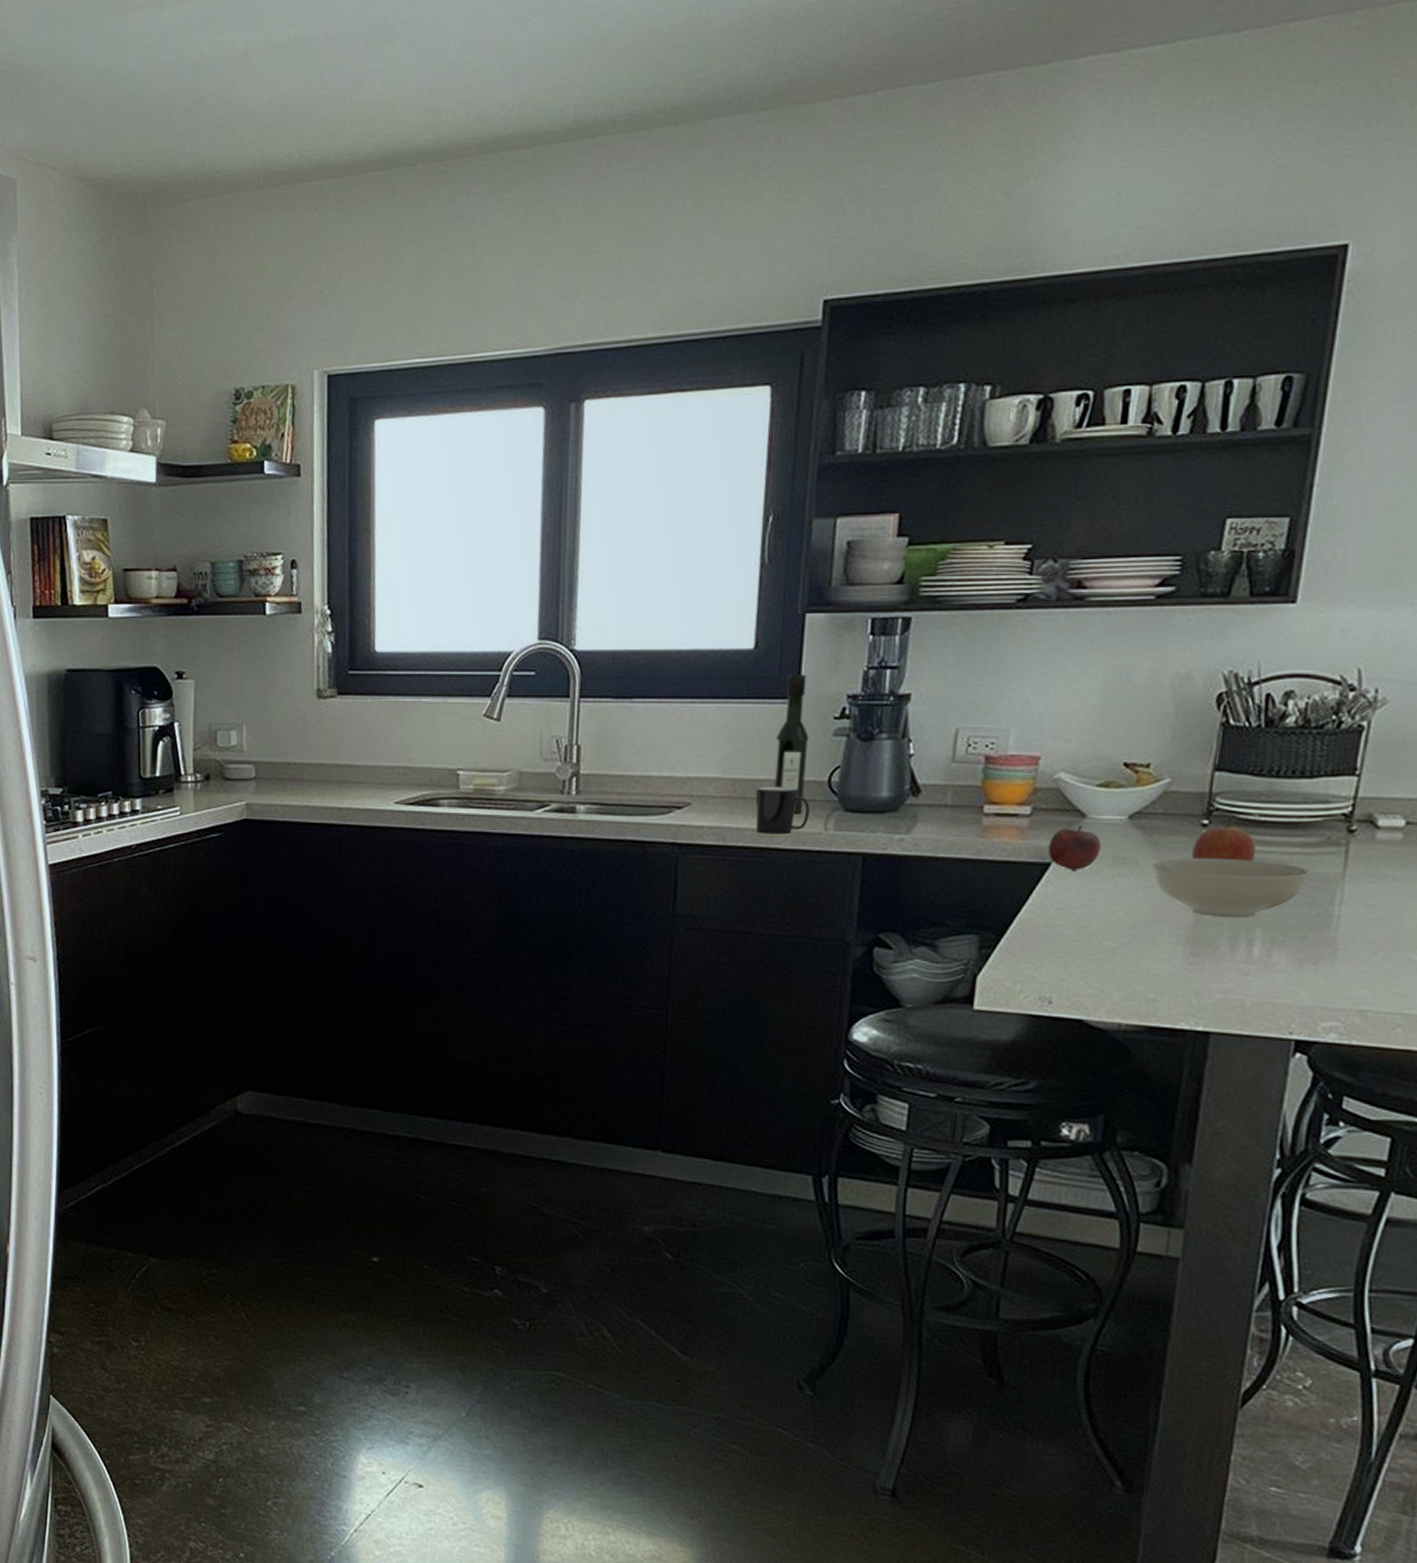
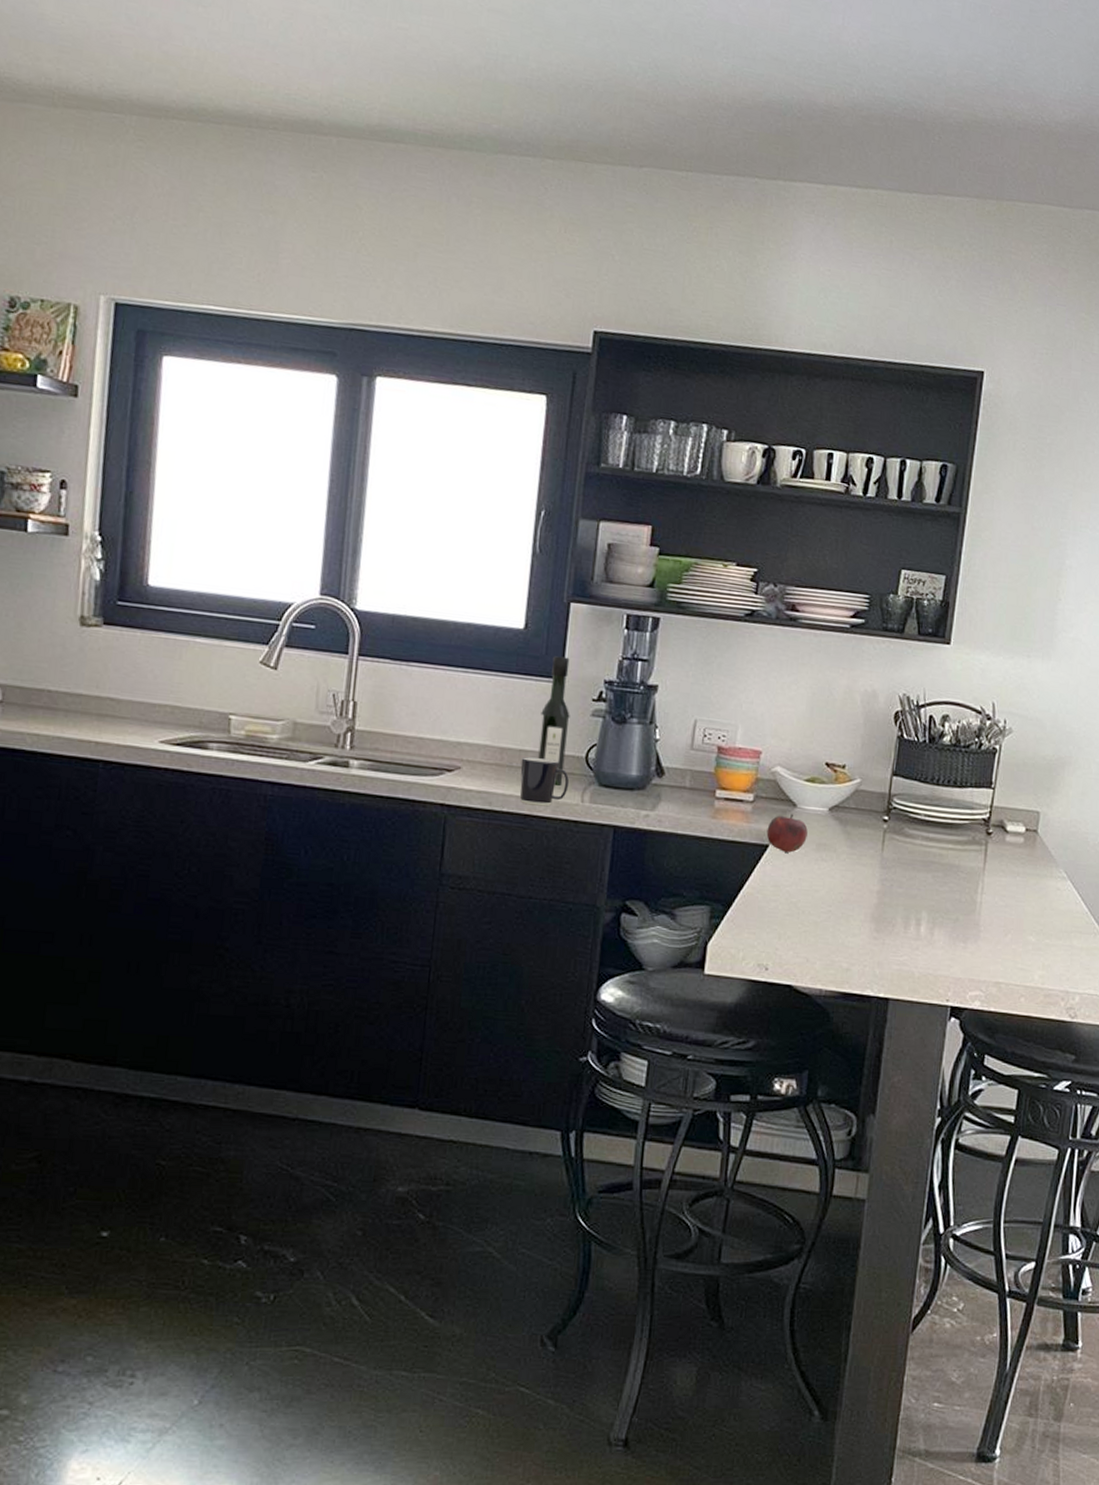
bowl: present [1152,857,1310,918] -> none [846,847,960,901]
fruit: present [1191,818,1257,862] -> none [875,816,923,854]

